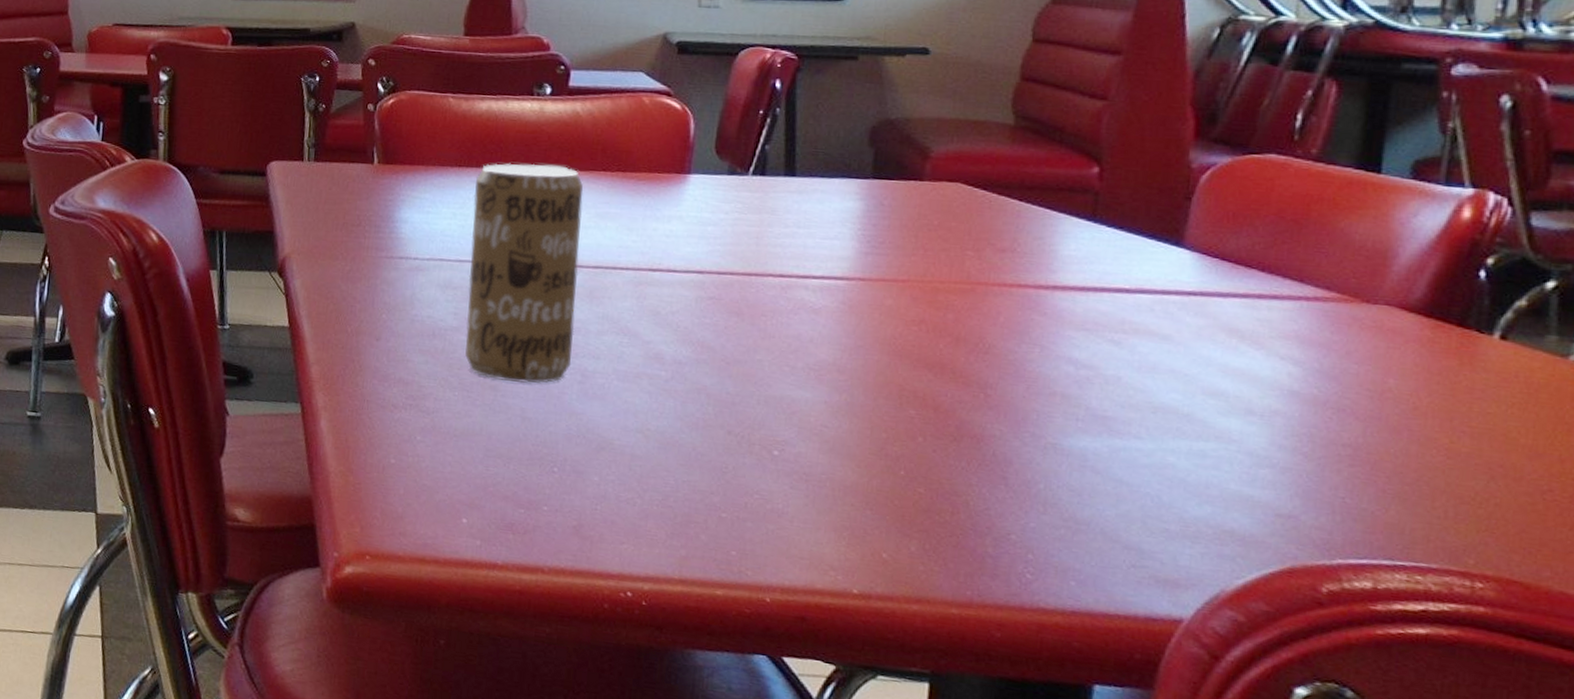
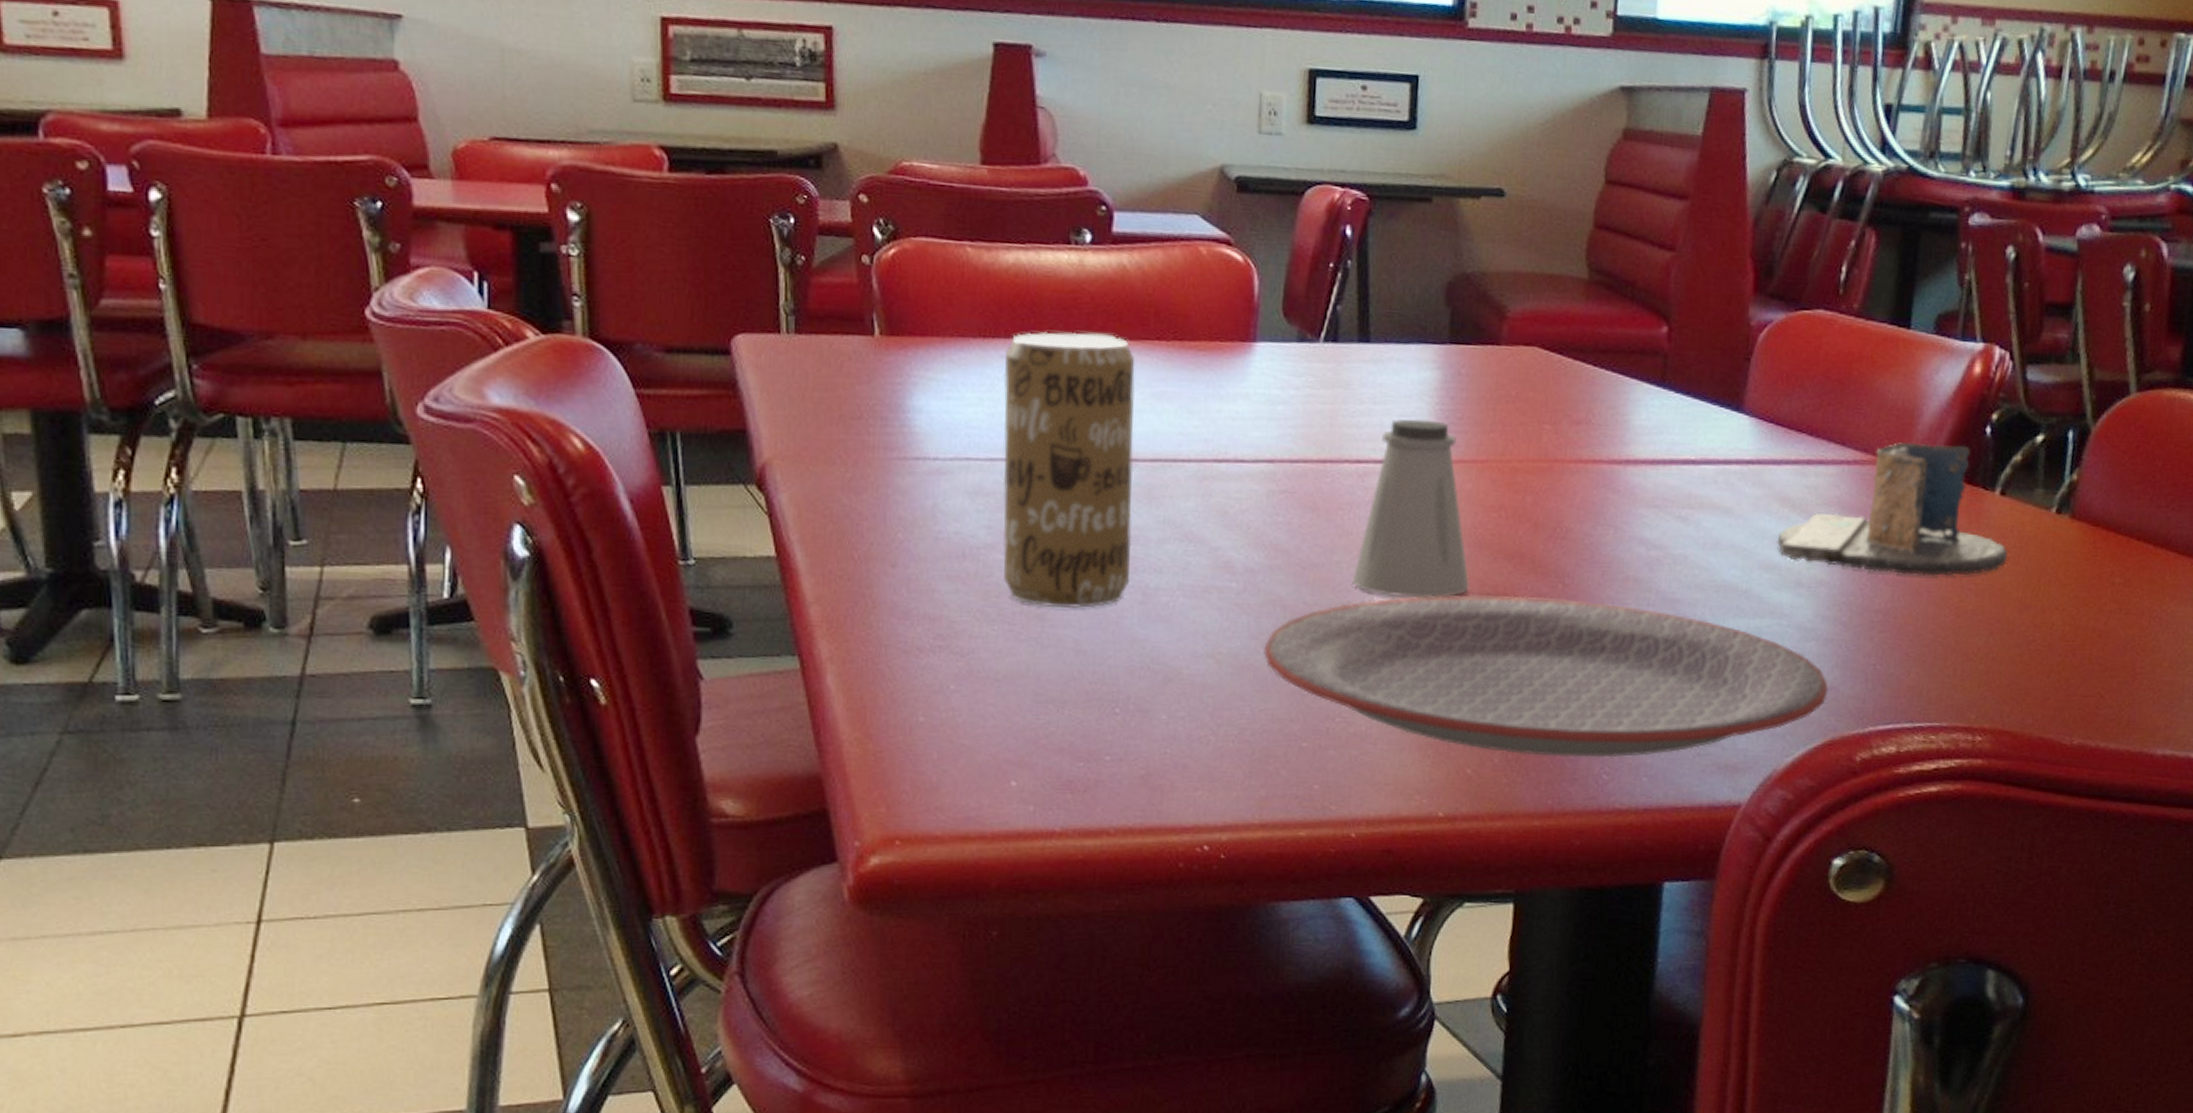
plate: none [688,394,1287,561] -> present [1264,595,1828,758]
saltshaker: none [773,241,889,398] -> present [1352,419,1470,598]
napkin holder: none [1223,282,1512,418] -> present [1776,442,2008,576]

